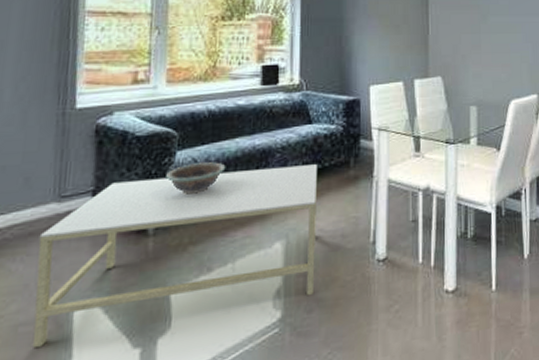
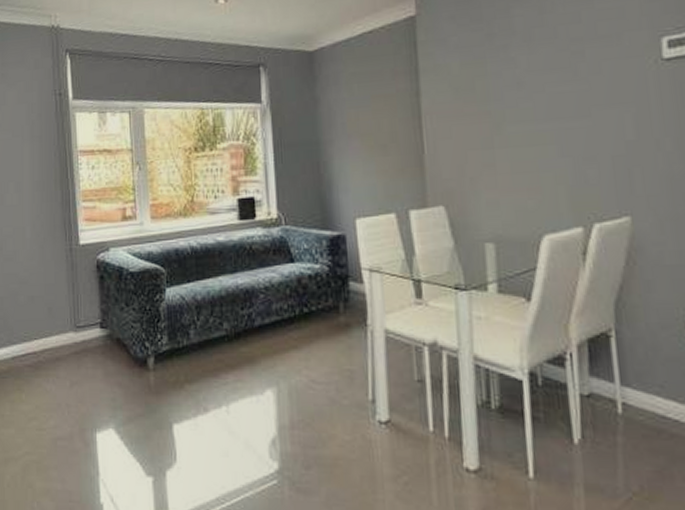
coffee table: present [32,164,317,347] -> none [64,308,310,461]
decorative bowl: present [166,162,226,195] -> none [159,300,212,332]

